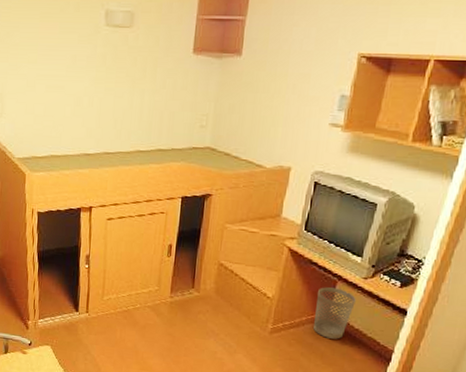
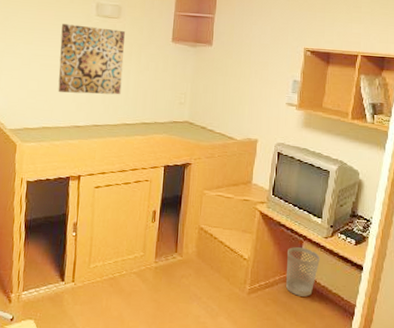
wall art: none [65,37,138,118] -> present [58,24,125,95]

